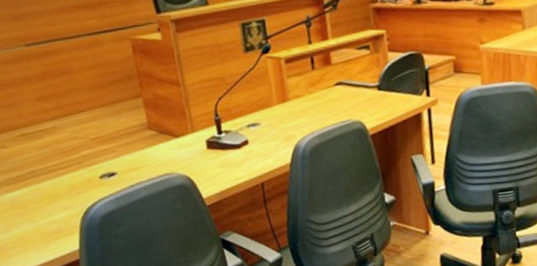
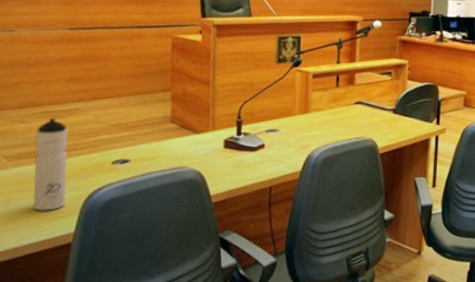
water bottle: none [19,139,65,233] -> present [33,117,68,211]

